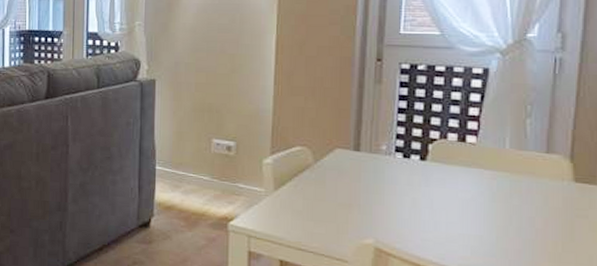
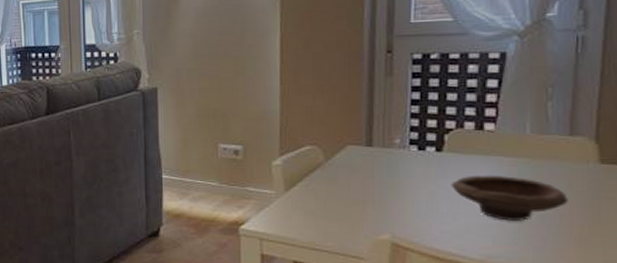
bowl: none [433,185,543,234] -> present [451,175,568,221]

